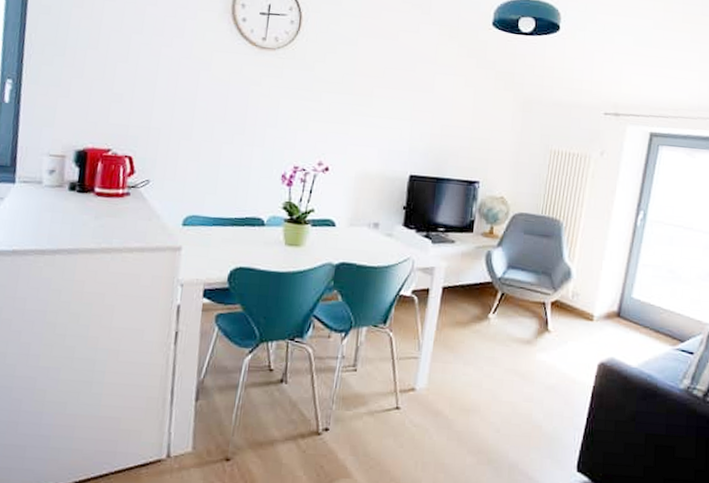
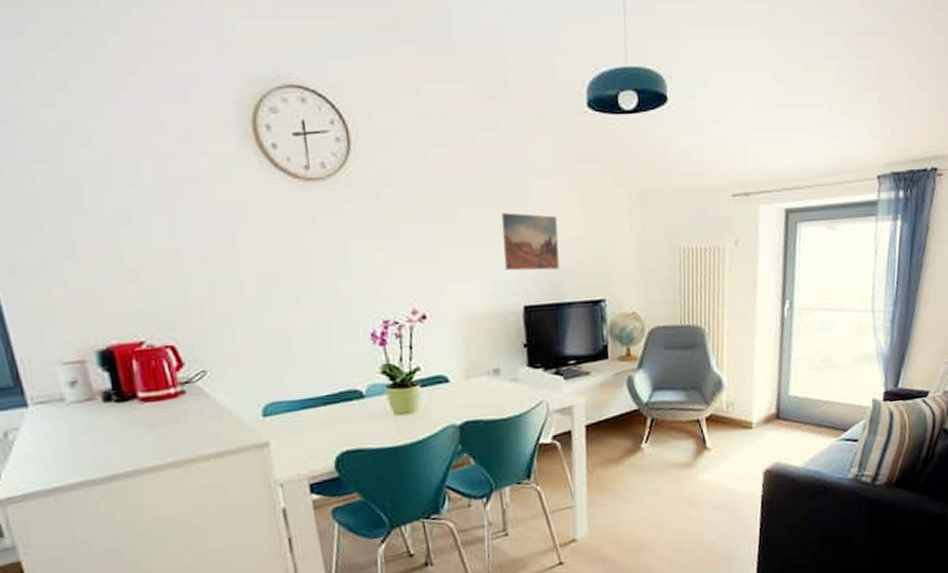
wall art: none [400,97,451,150] -> present [501,213,560,271]

